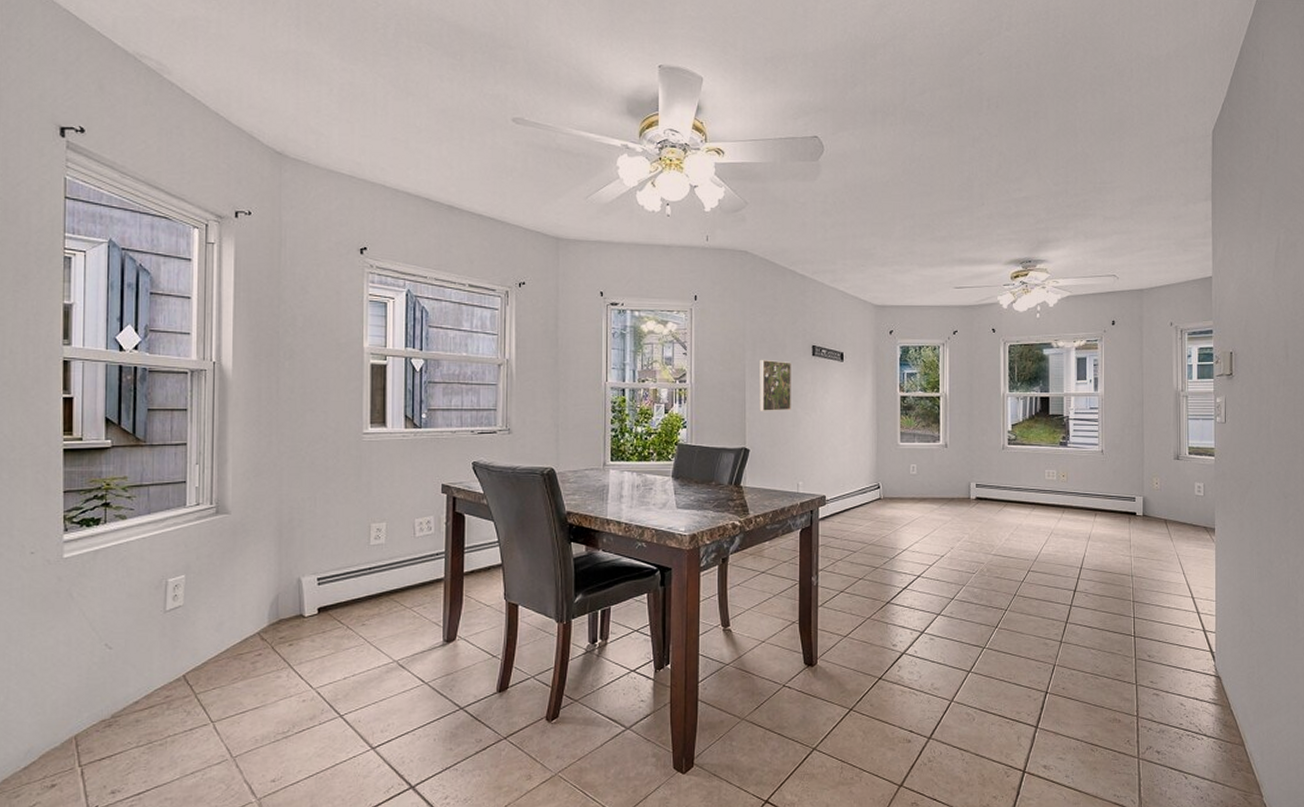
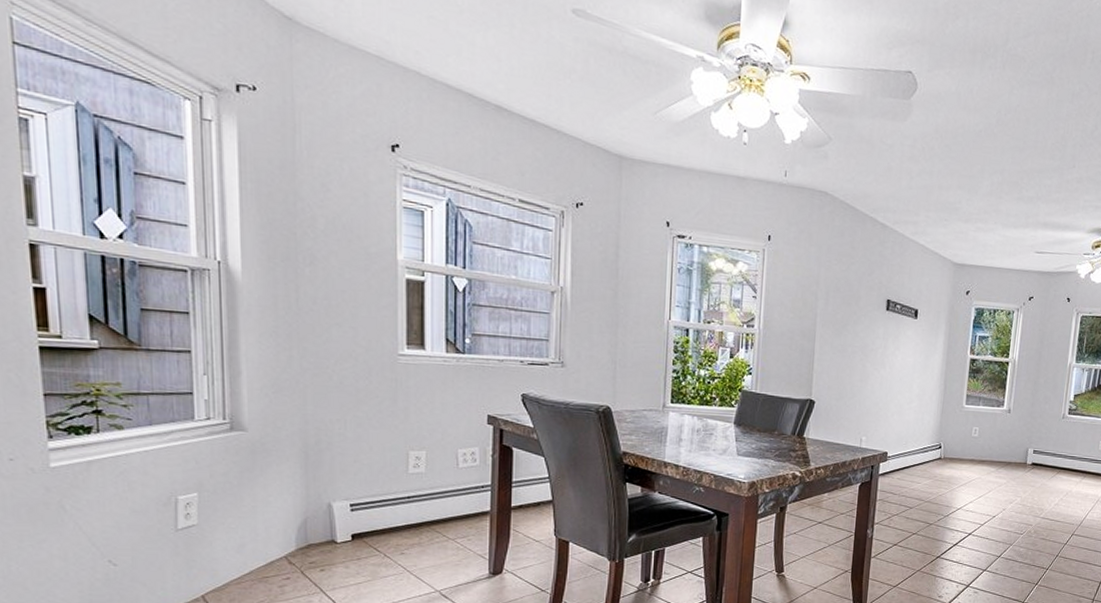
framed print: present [759,359,791,411] -> none [828,309,864,365]

